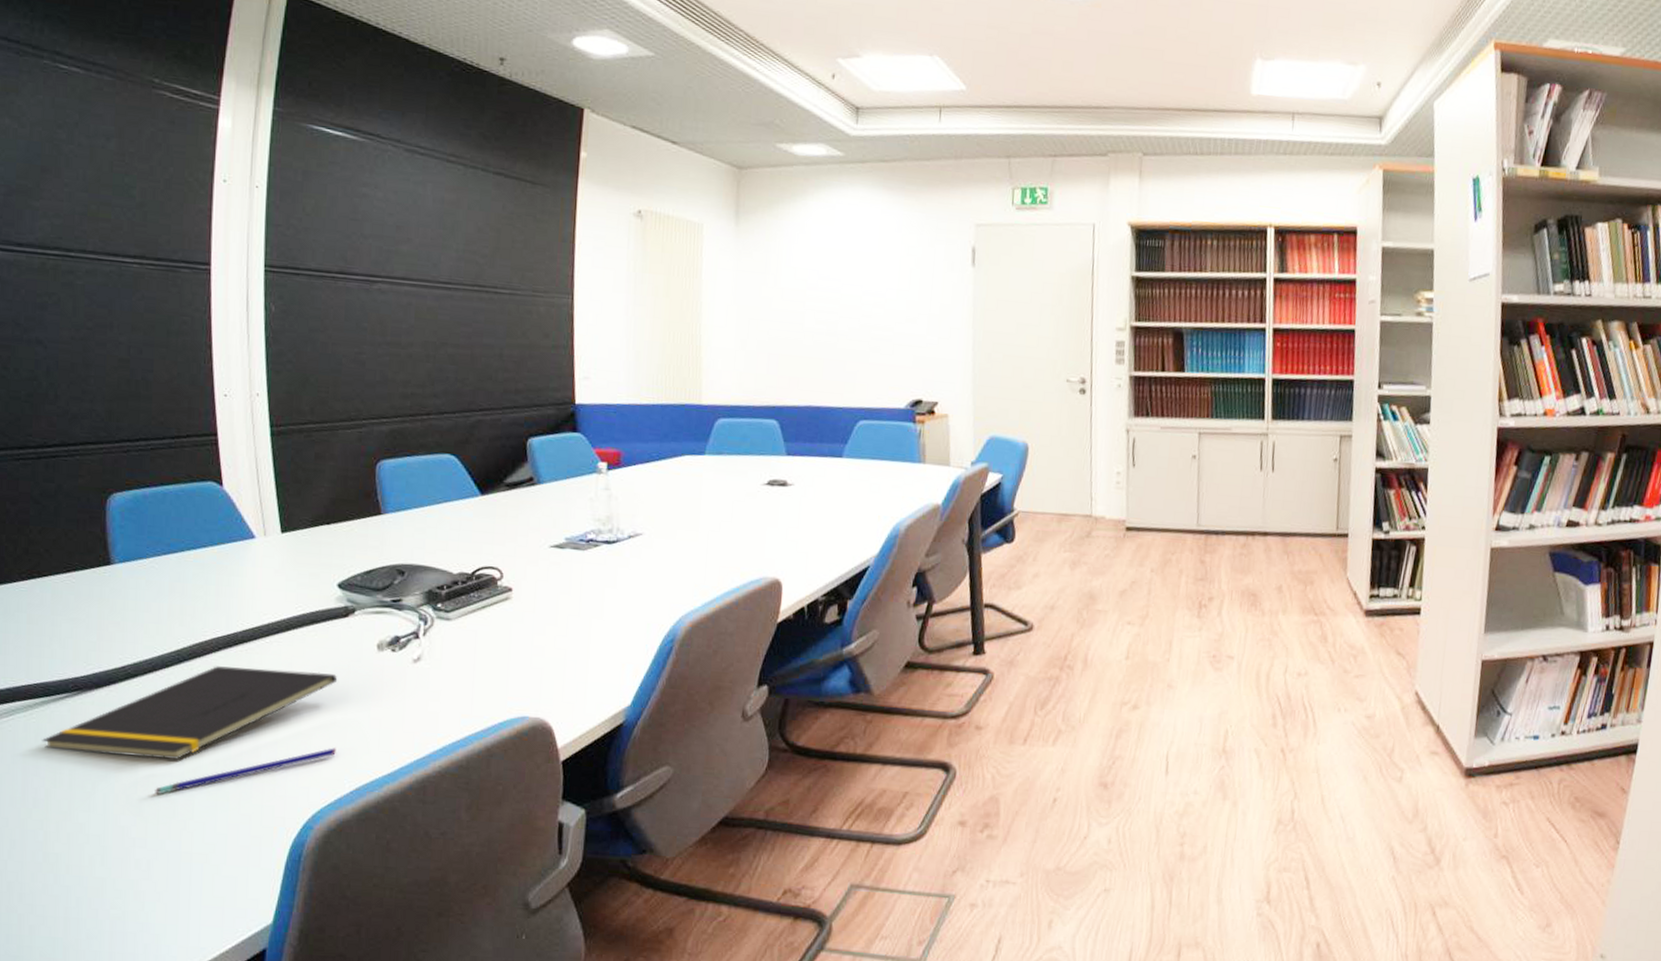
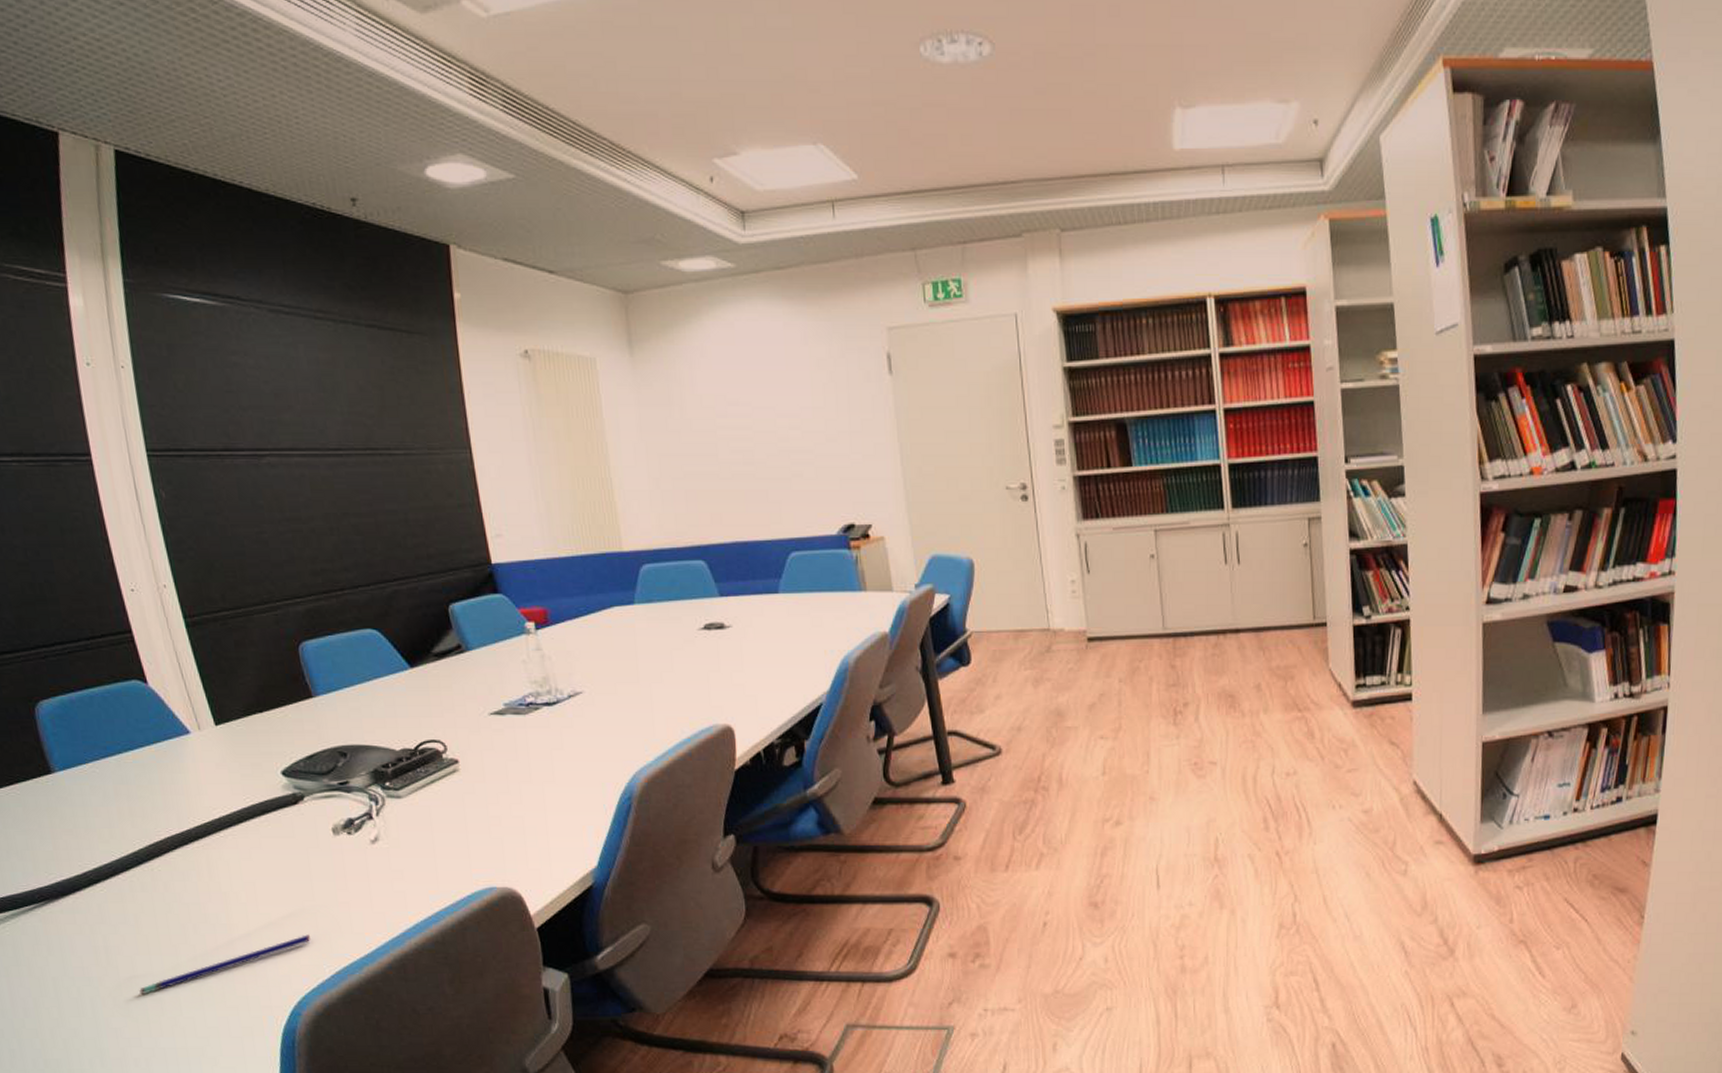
notepad: present [42,666,338,760] -> none [19,861,299,961]

